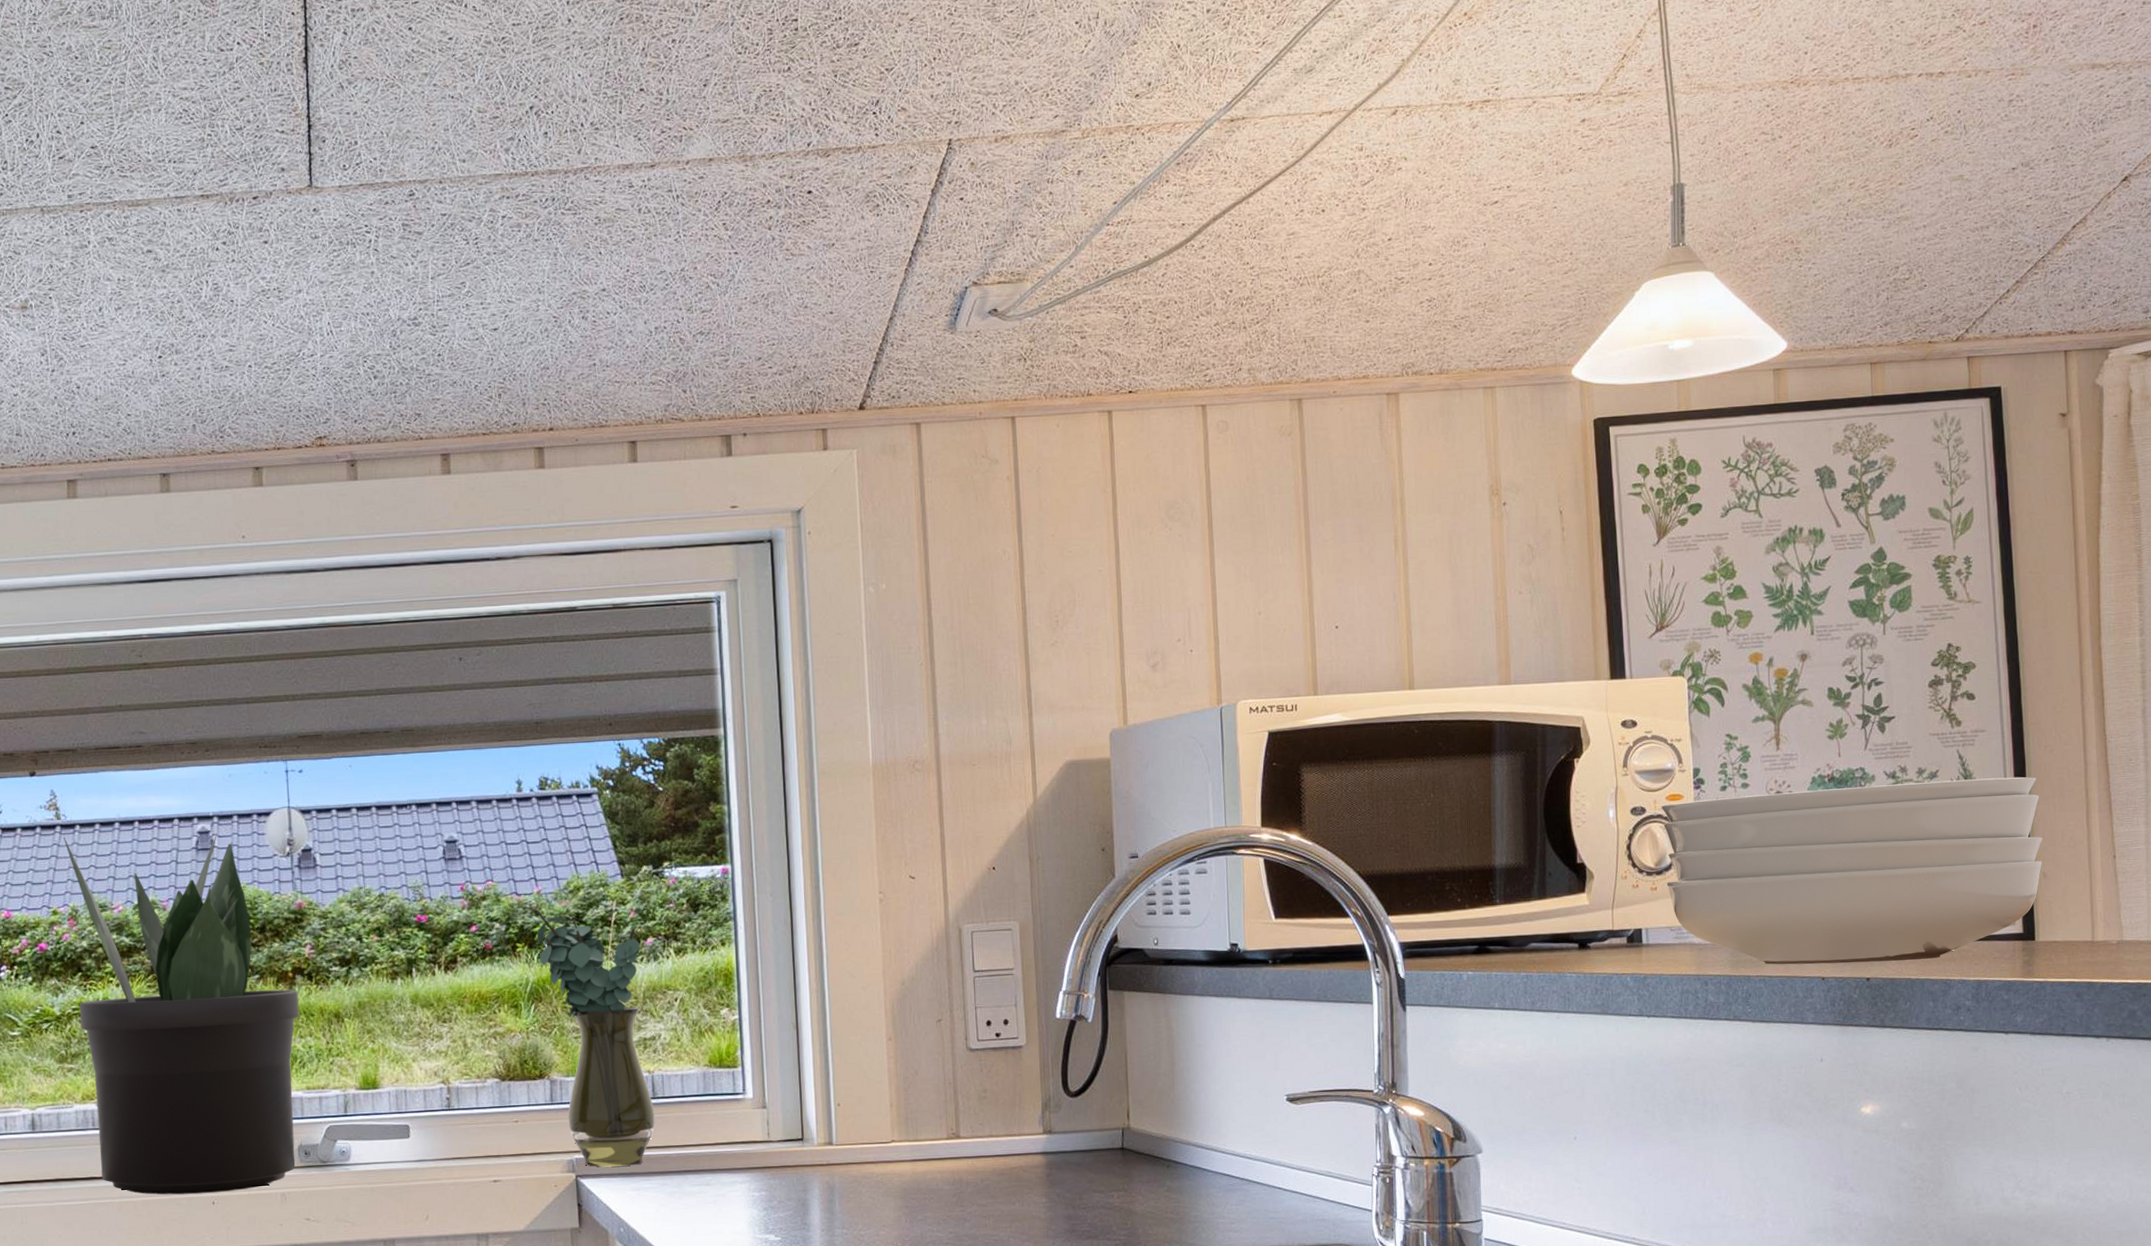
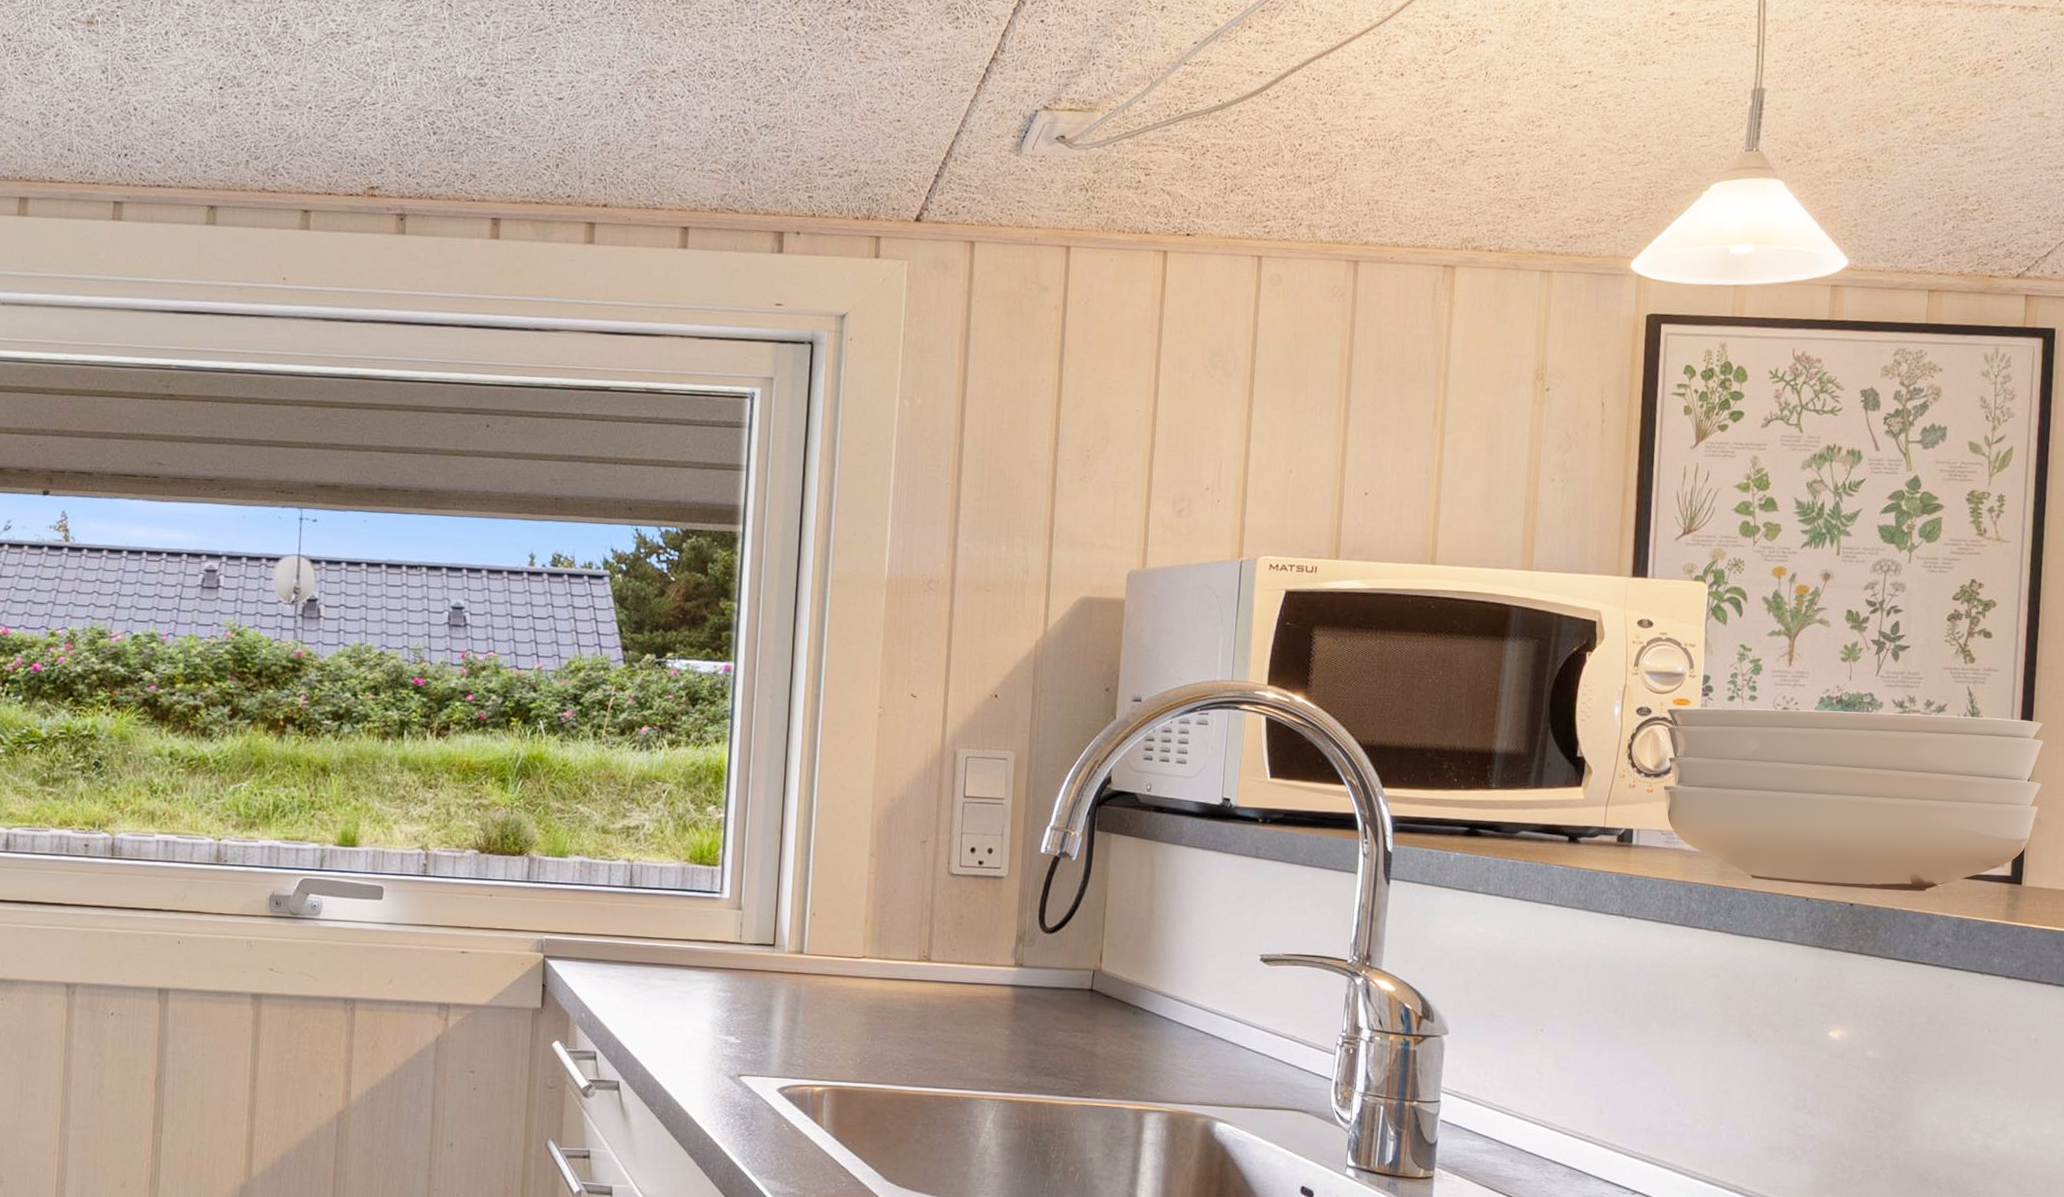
planter: present [64,833,299,1195] -> none [65,559,287,933]
vase: present [536,910,655,1167] -> none [532,687,635,952]

